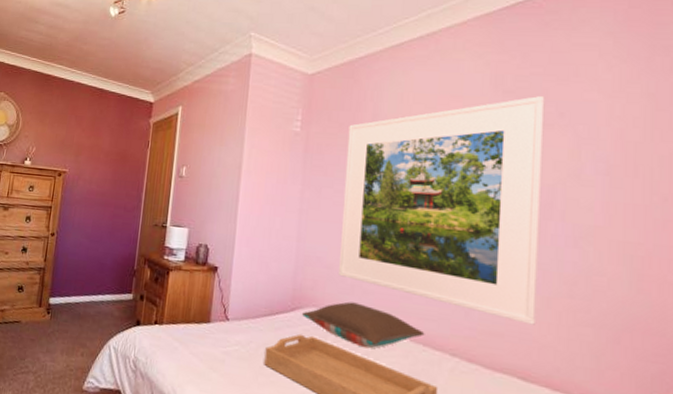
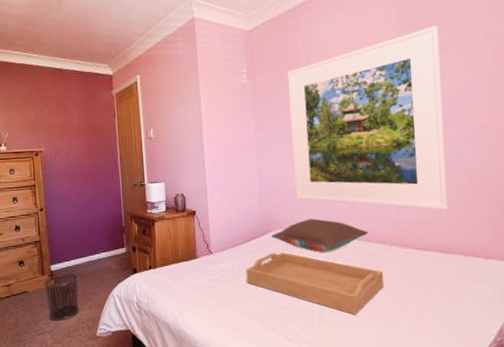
waste bin: none [35,309,78,363] -> present [42,273,80,321]

